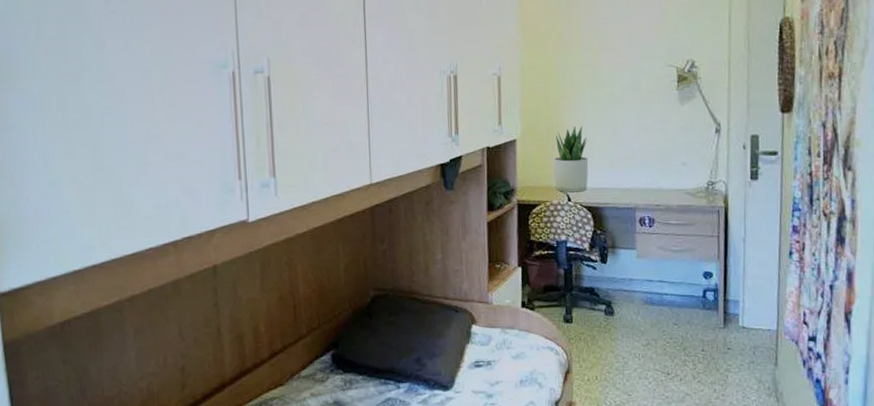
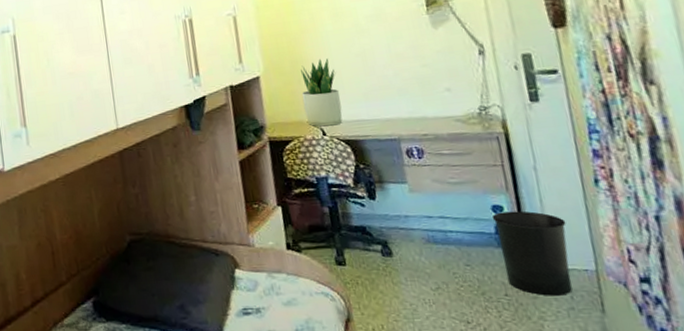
waste bin: none [702,277,761,352] -> present [491,211,572,296]

